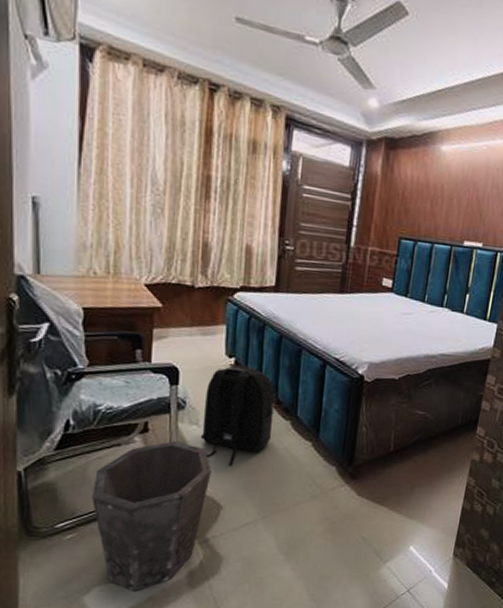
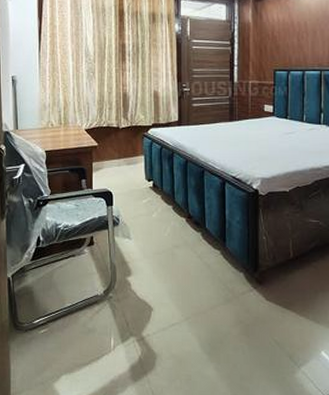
waste bin: present [92,441,212,592] -> none [57,252,142,382]
backpack: present [200,365,275,466] -> none [131,187,187,273]

